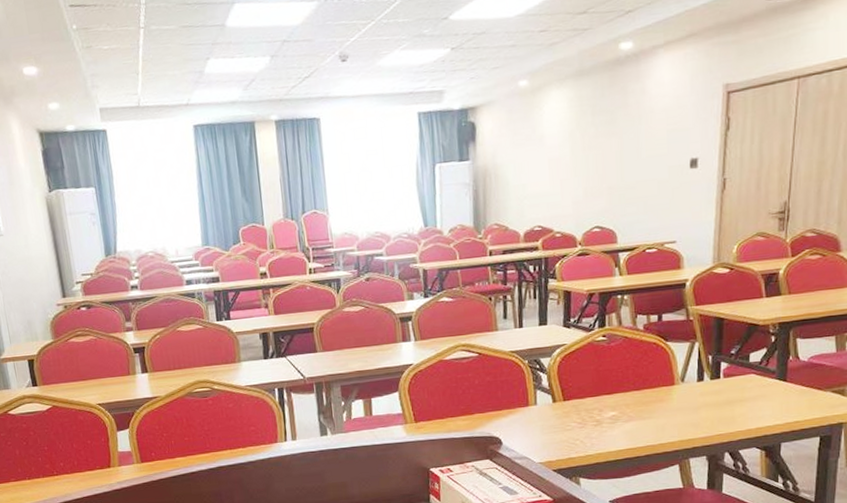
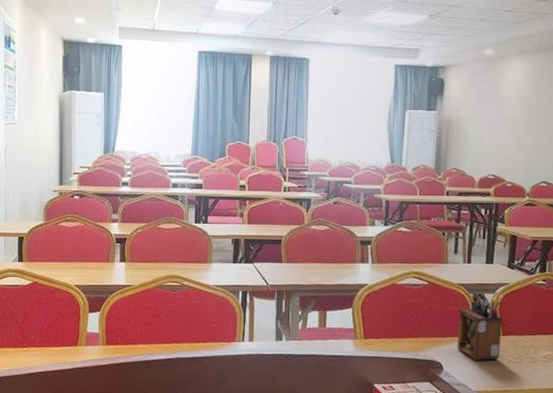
desk organizer: none [514,361,562,430] -> present [457,295,502,360]

